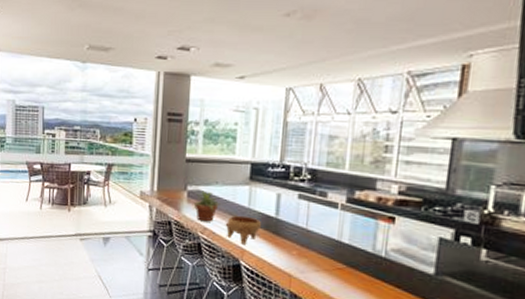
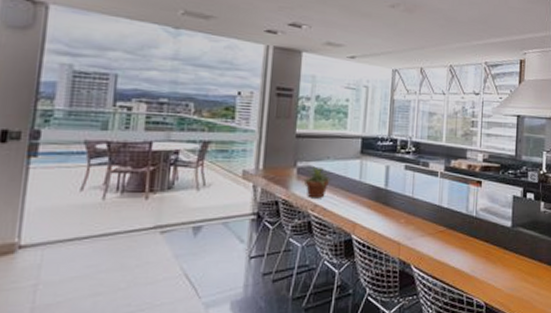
bowl: present [225,215,261,244] -> none [336,189,372,218]

